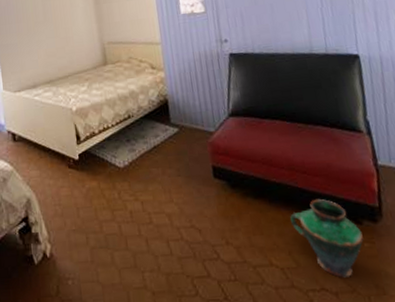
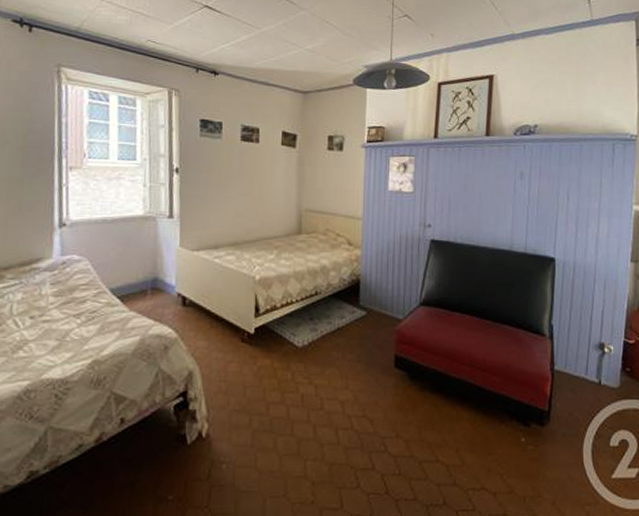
vase: present [290,199,364,278] -> none [464,399,529,478]

